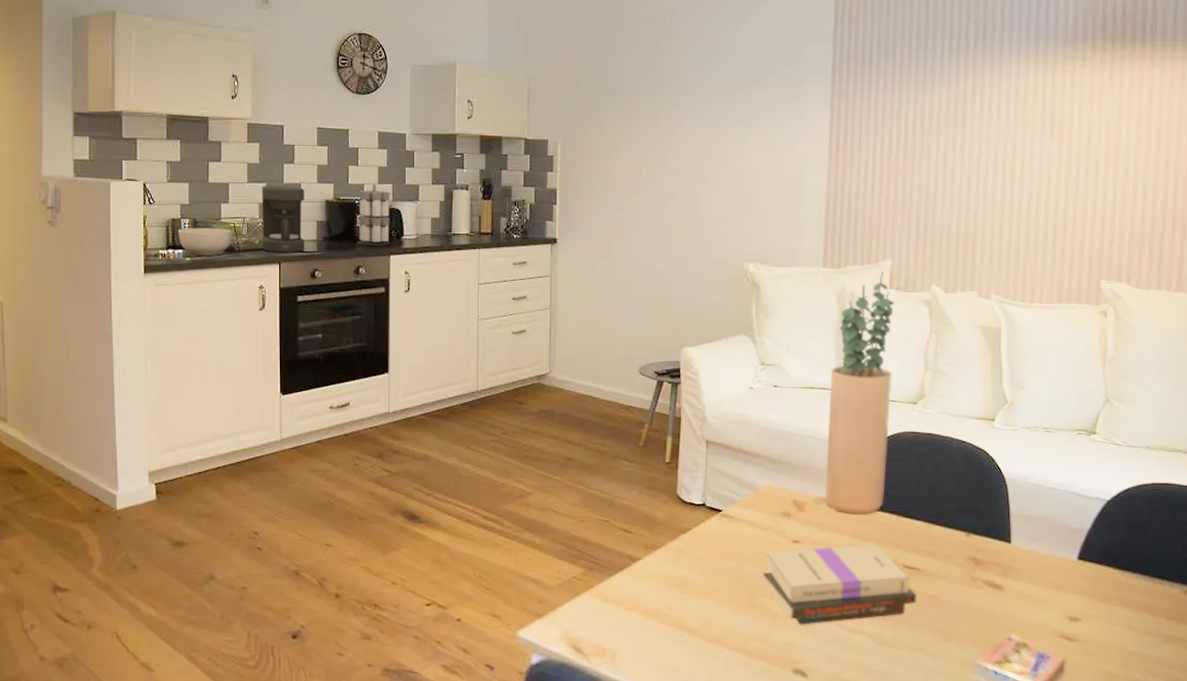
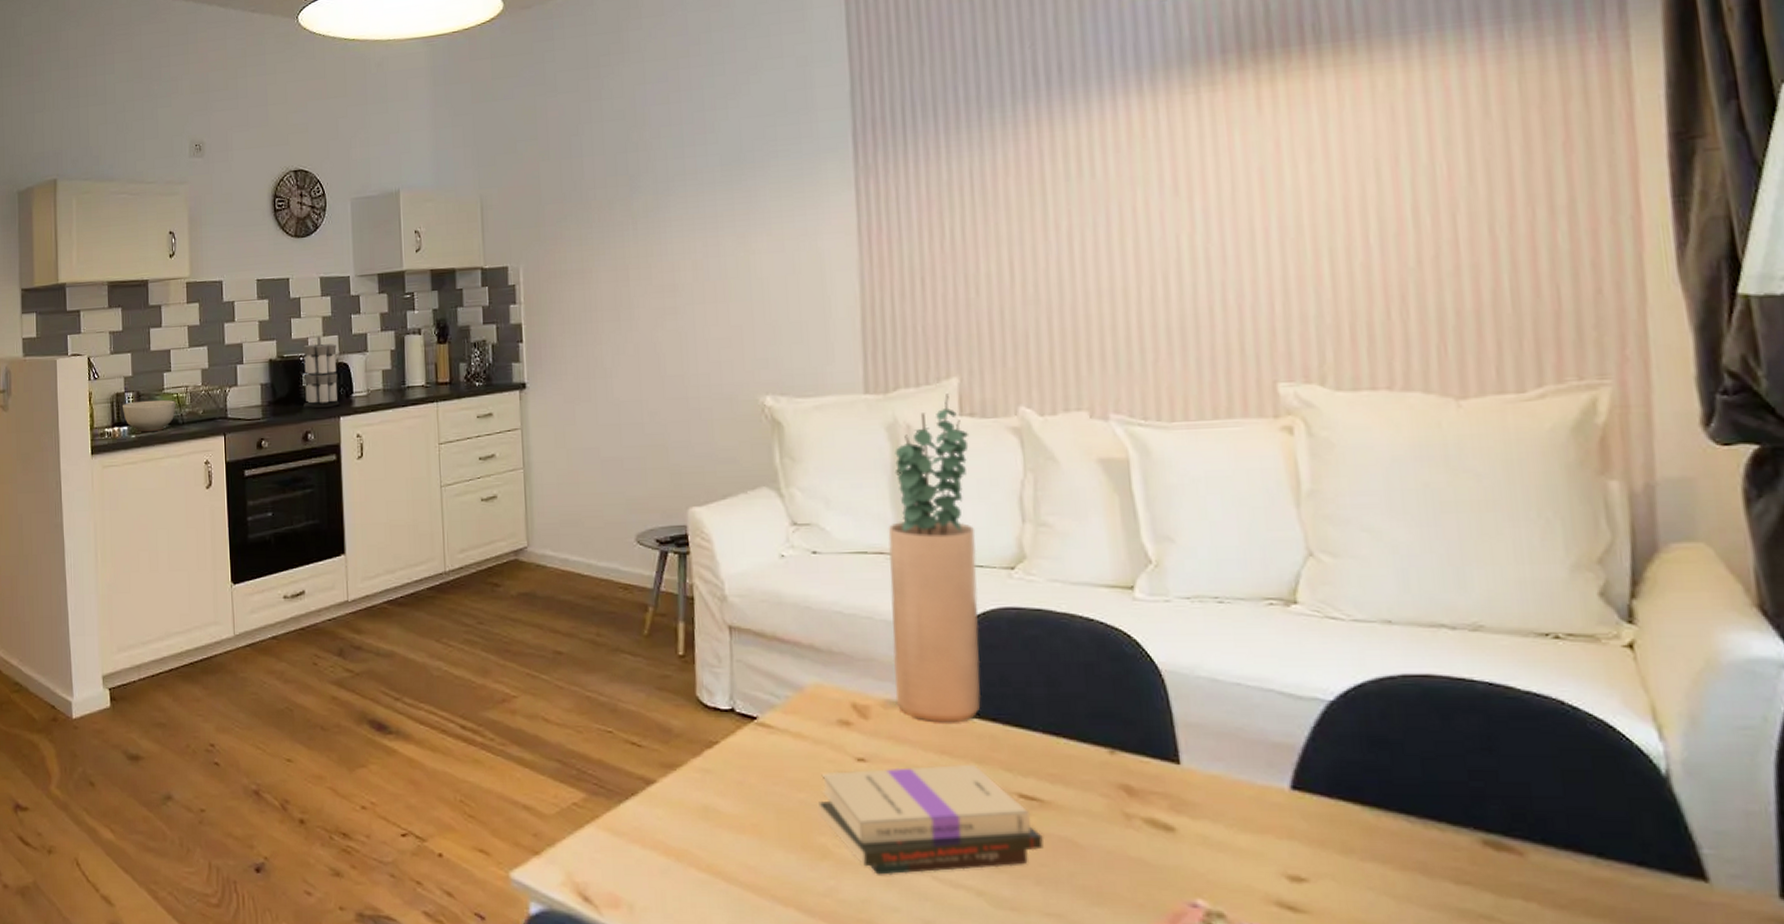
coffee maker: present [261,185,305,254] -> none [203,346,249,424]

